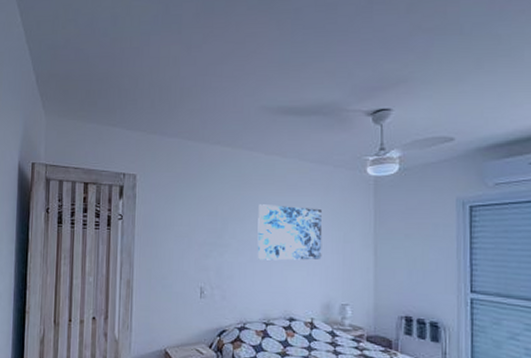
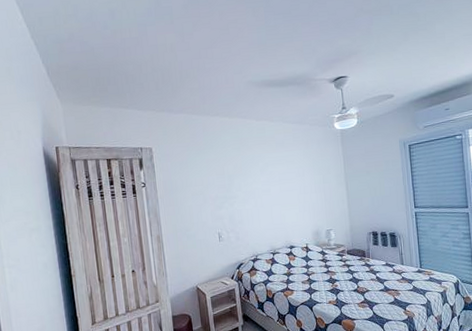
wall art: present [257,204,323,261] -> none [256,159,309,205]

